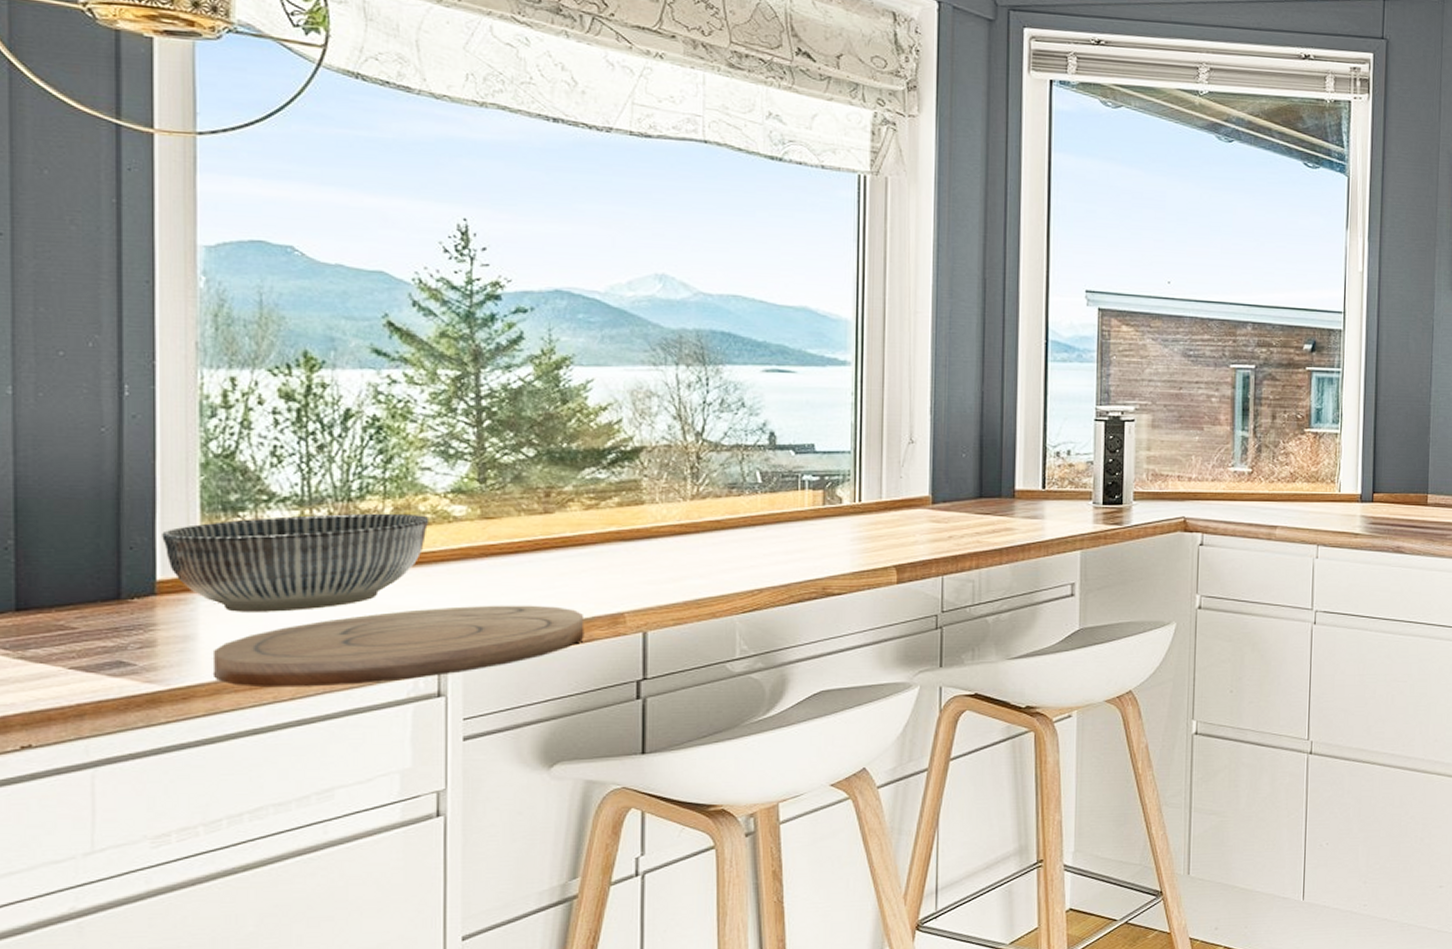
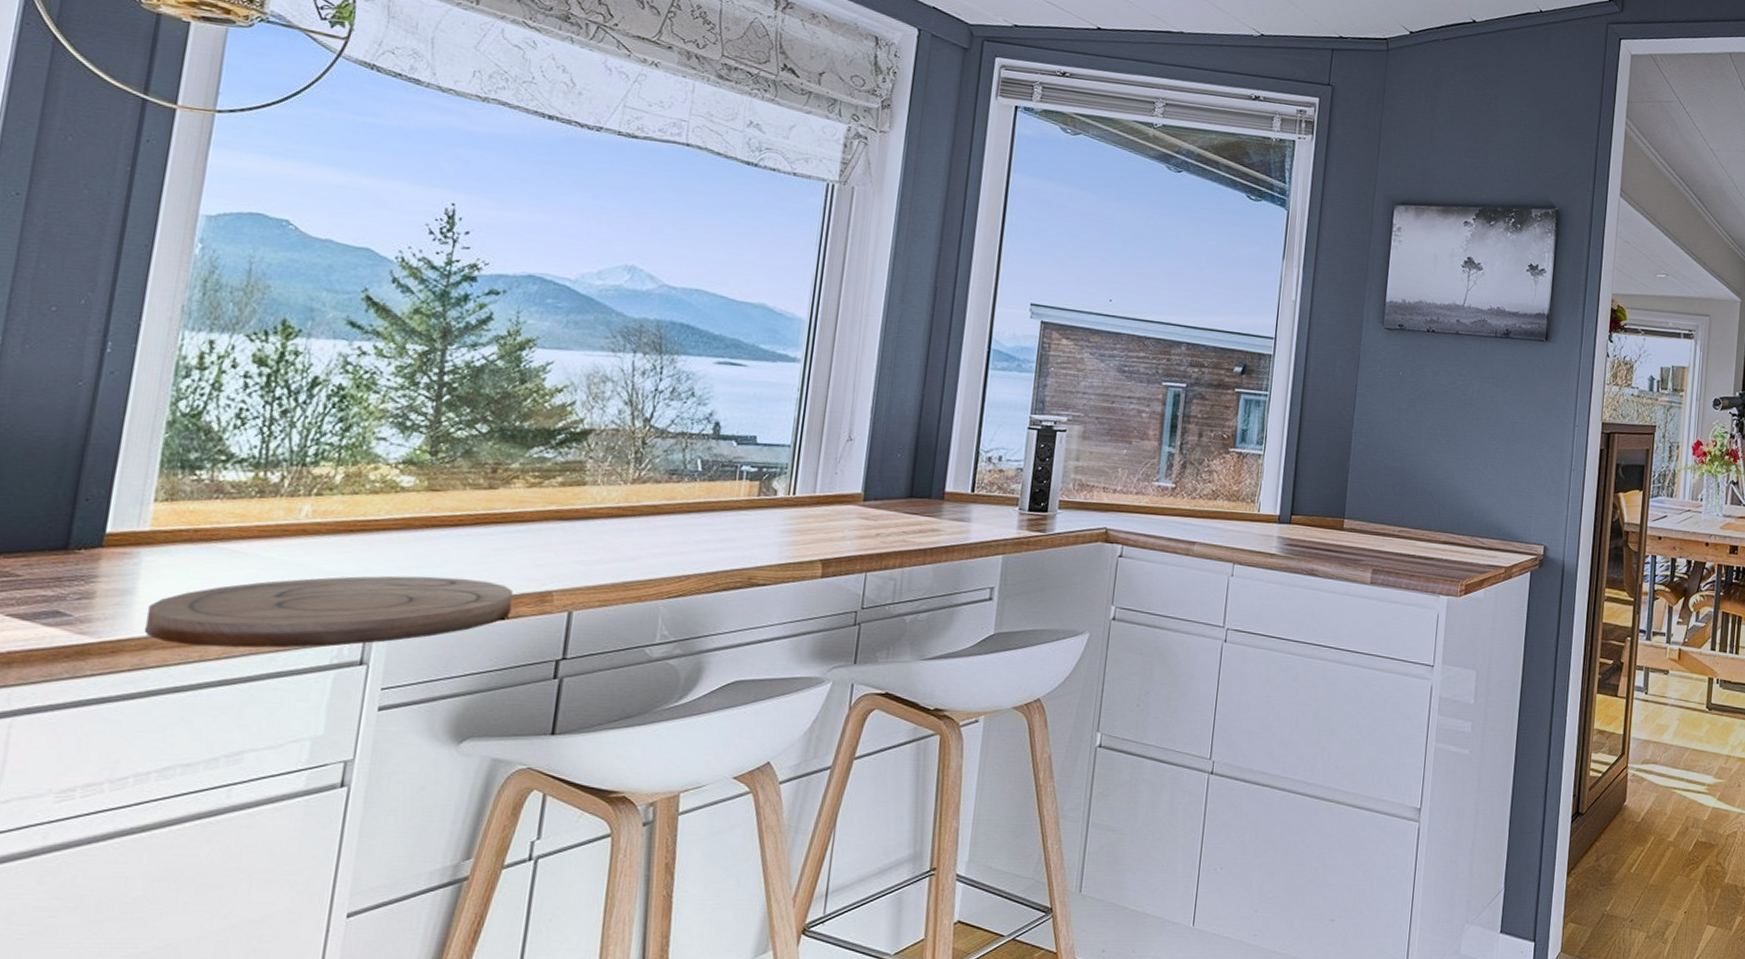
bowl: present [162,513,430,612] -> none [118,477,378,571]

